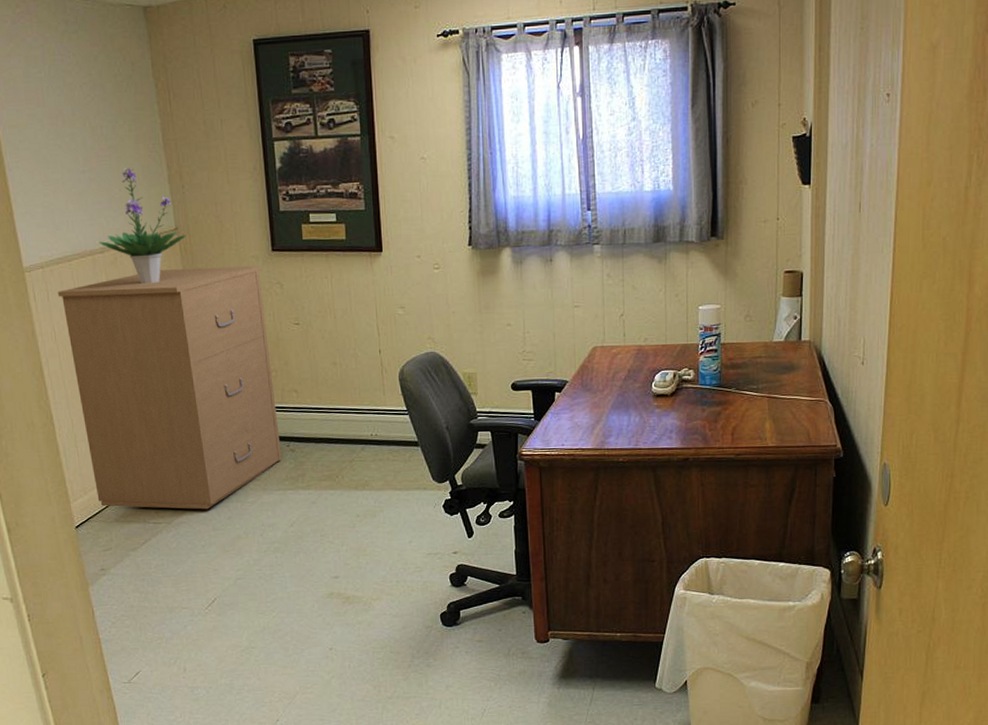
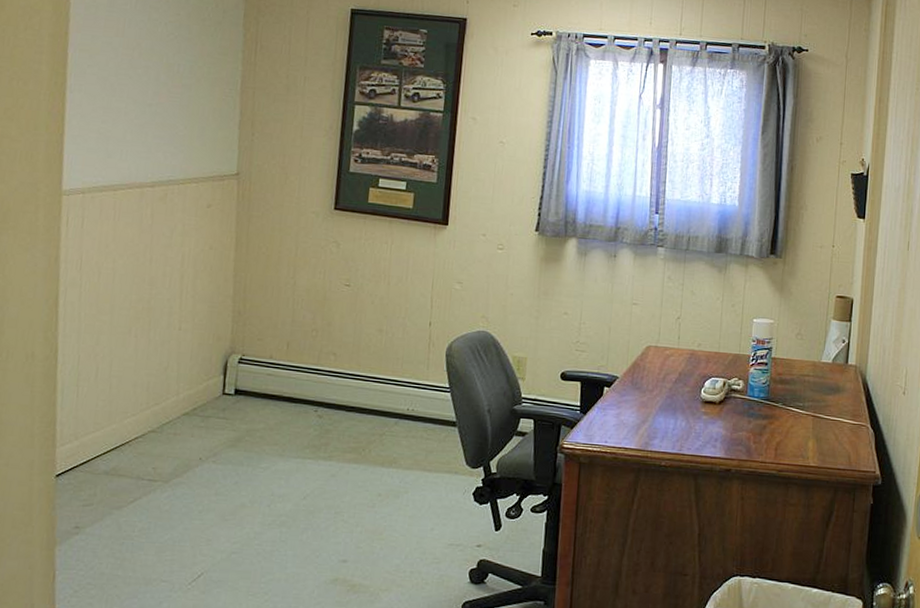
filing cabinet: present [58,265,282,510] -> none [89,212,320,471]
potted plant: present [98,167,186,284] -> none [151,107,247,225]

